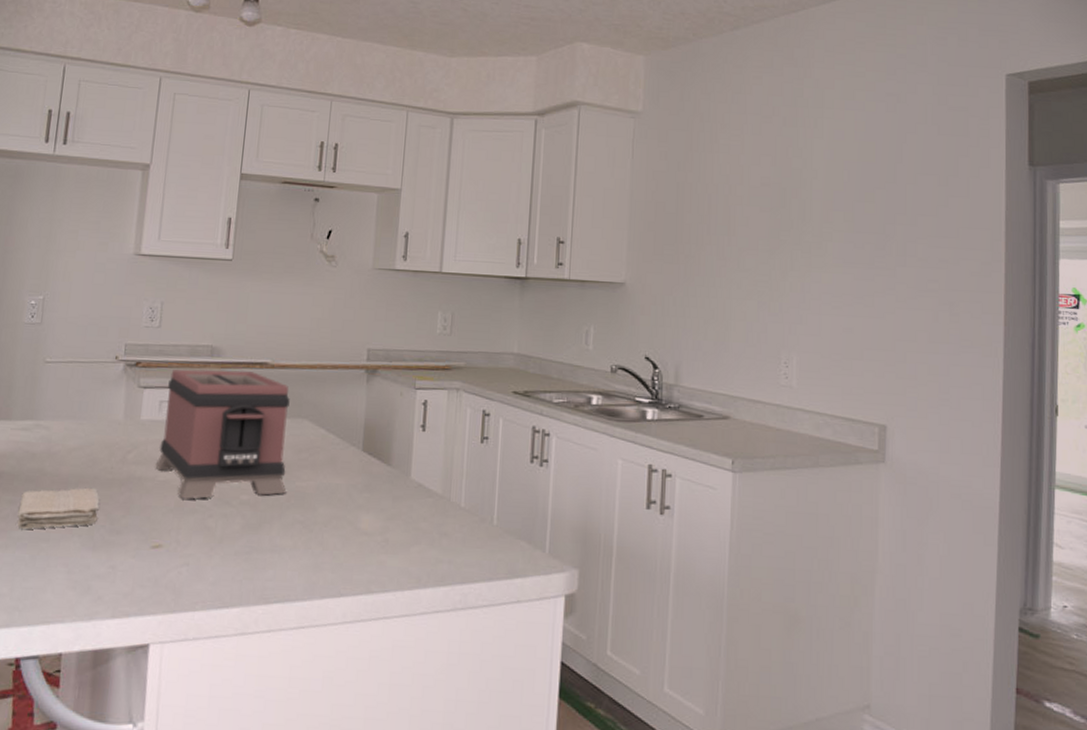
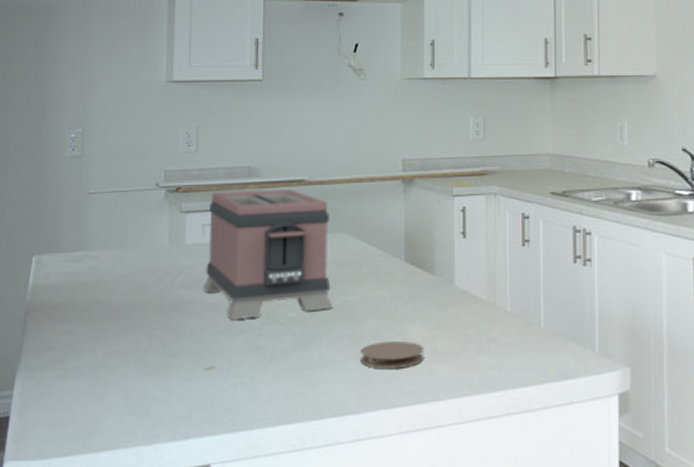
washcloth: present [16,487,100,529] -> none [73,314,152,358]
coaster: none [310,530,375,558] -> present [360,341,424,369]

